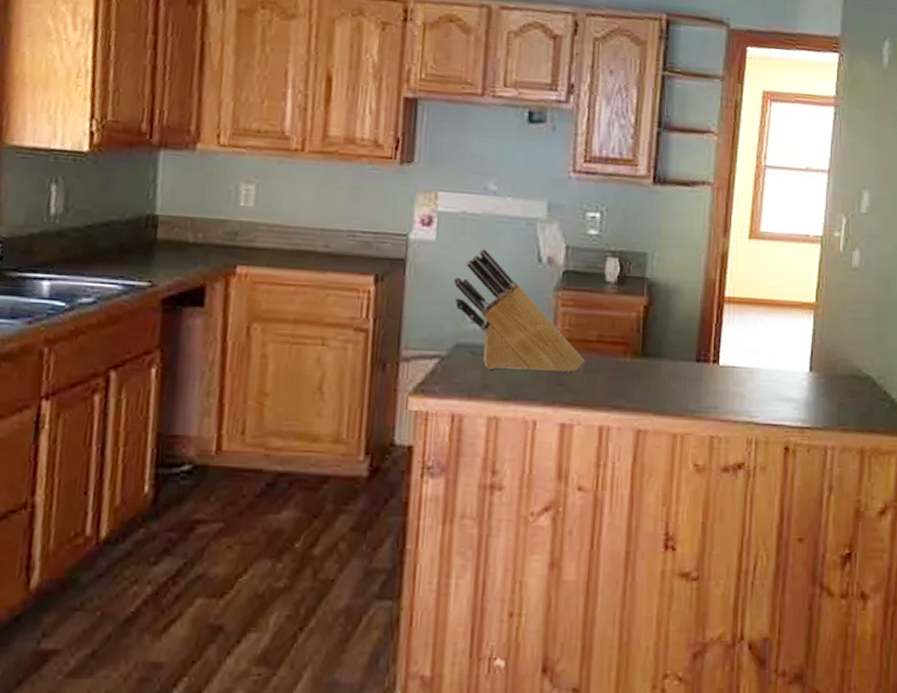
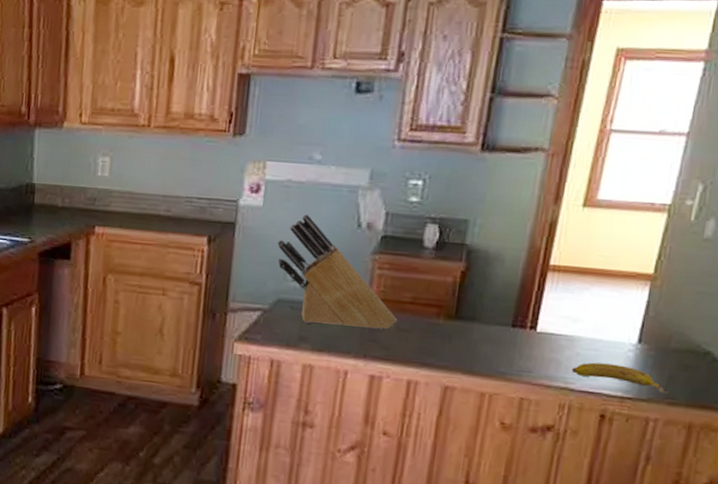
fruit: none [754,393,840,421] -> present [571,362,668,394]

